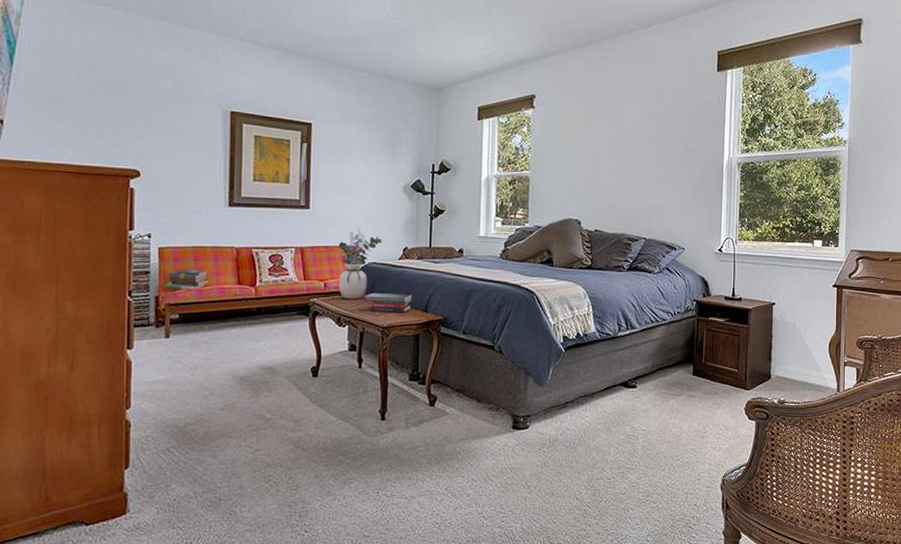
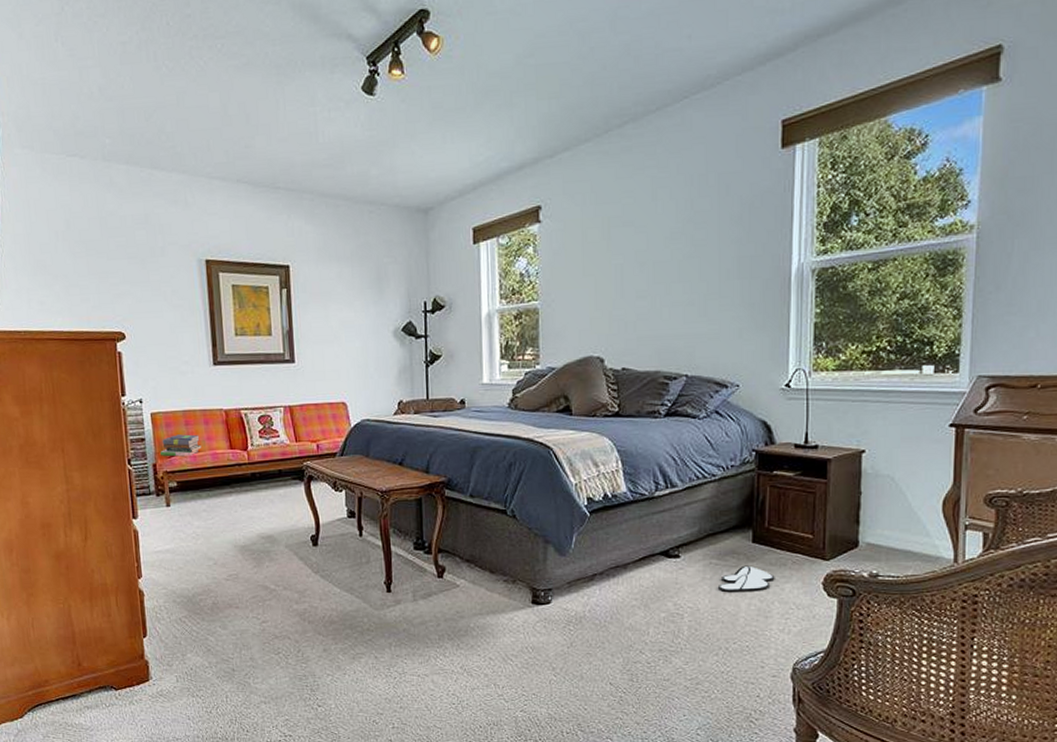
bouquet: present [338,228,382,300] -> none [329,381,374,462]
books: present [364,292,412,313] -> none [359,453,411,475]
slippers: none [666,394,709,417] -> present [719,565,775,593]

